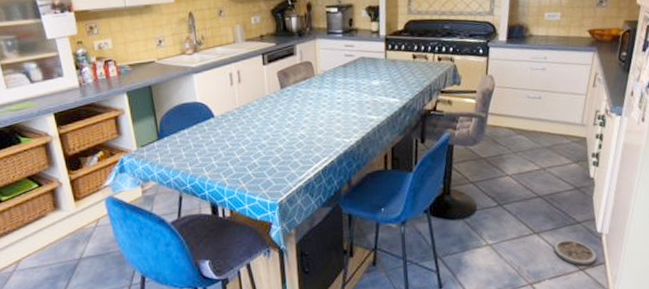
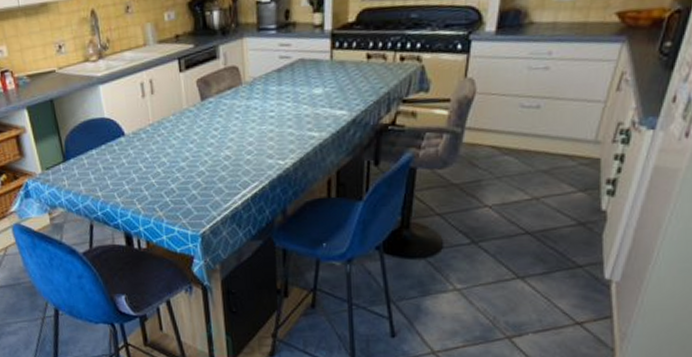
pet bowl: present [553,239,597,267] -> none [542,285,601,320]

